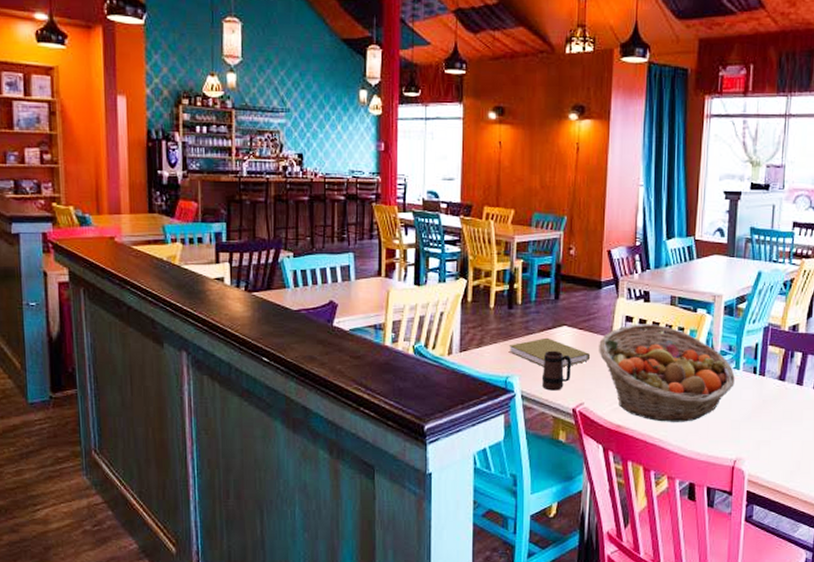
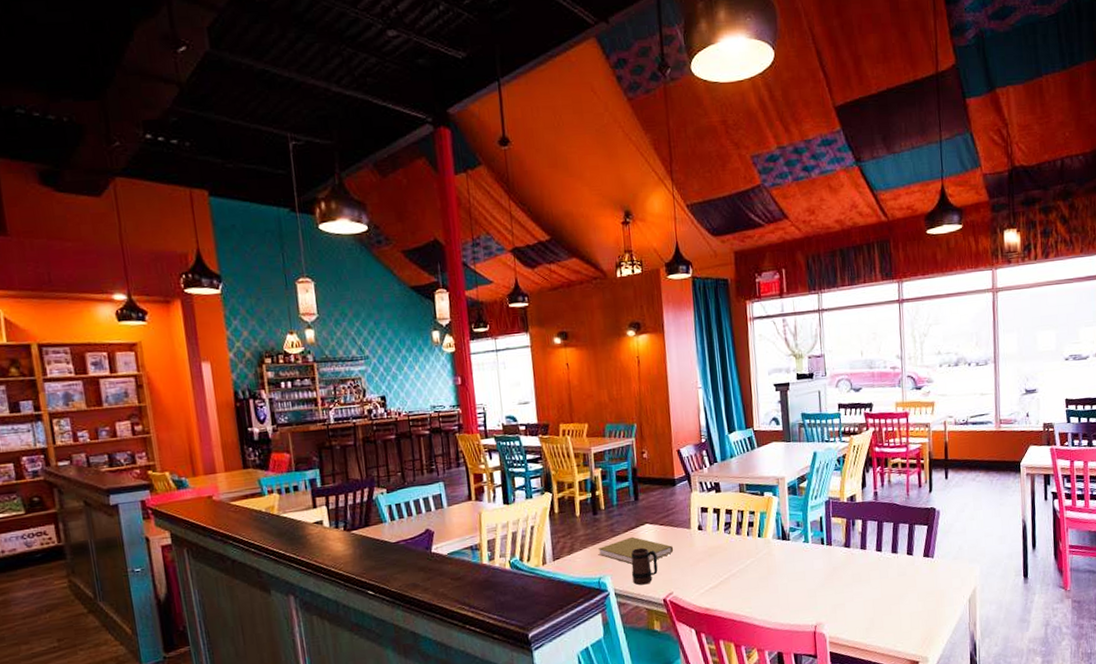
fruit basket: present [599,324,735,422] -> none [680,511,806,600]

